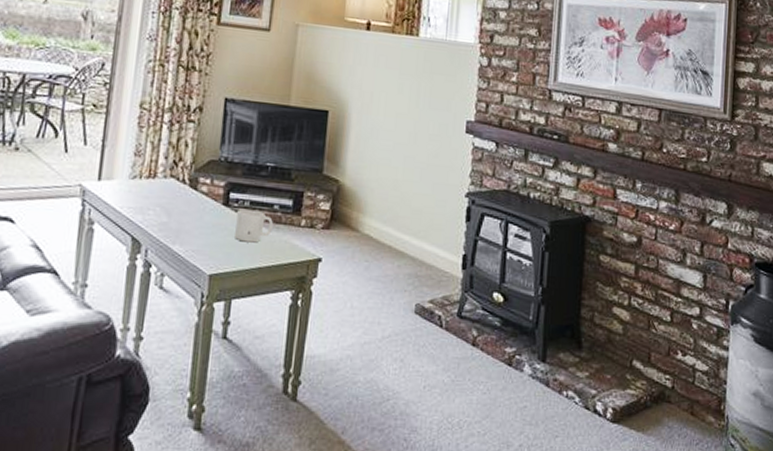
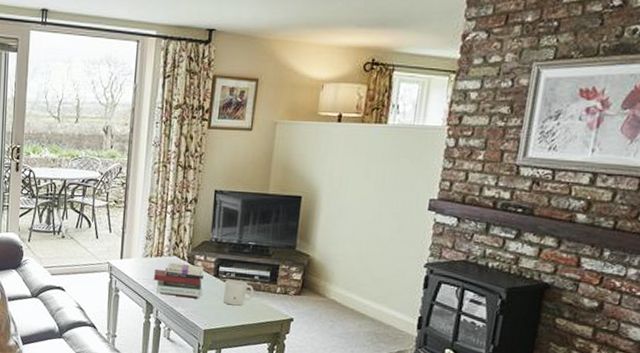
books: none [143,186,211,234] -> present [154,262,204,299]

